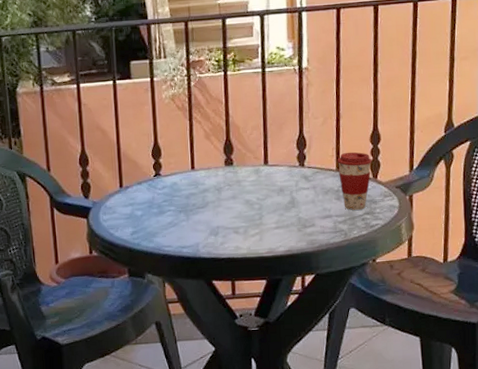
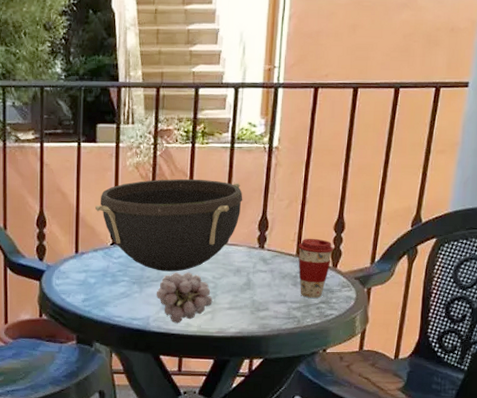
bowl: none [135,105,279,198] -> present [95,179,243,272]
fruit: none [203,196,259,248] -> present [156,272,213,324]

